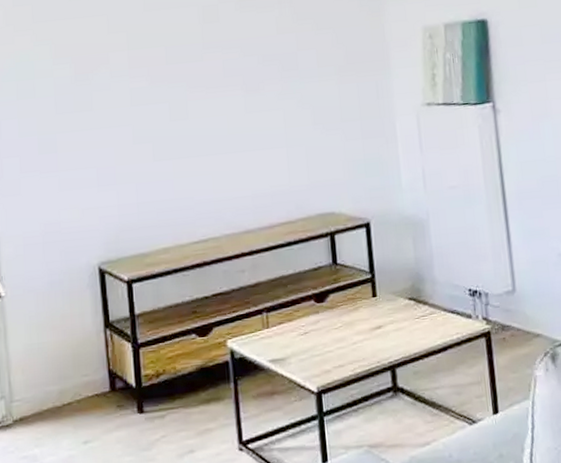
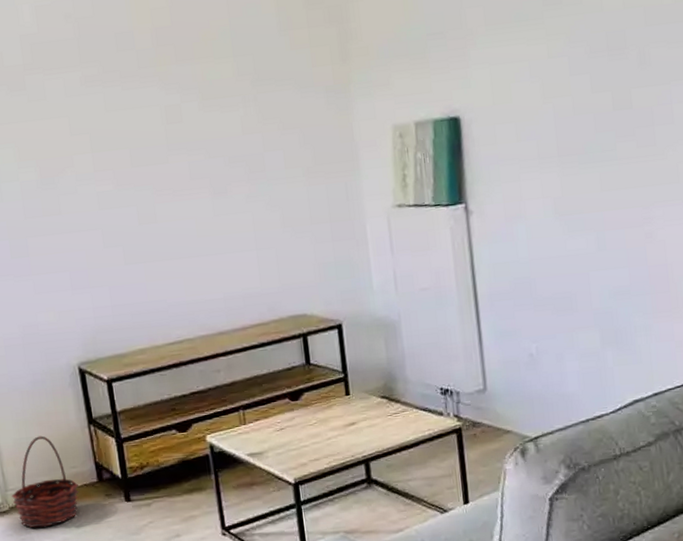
basket: none [17,341,89,443] -> present [11,435,79,528]

